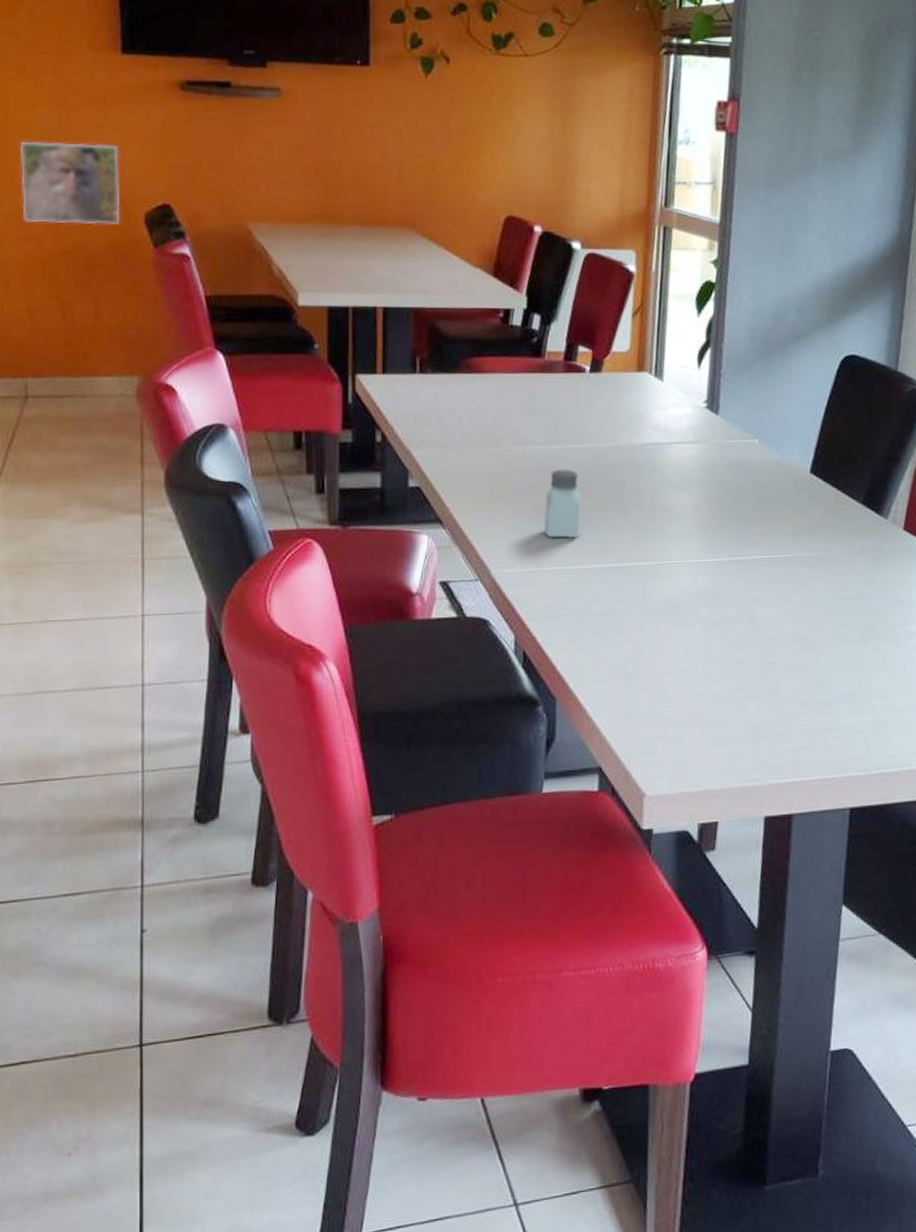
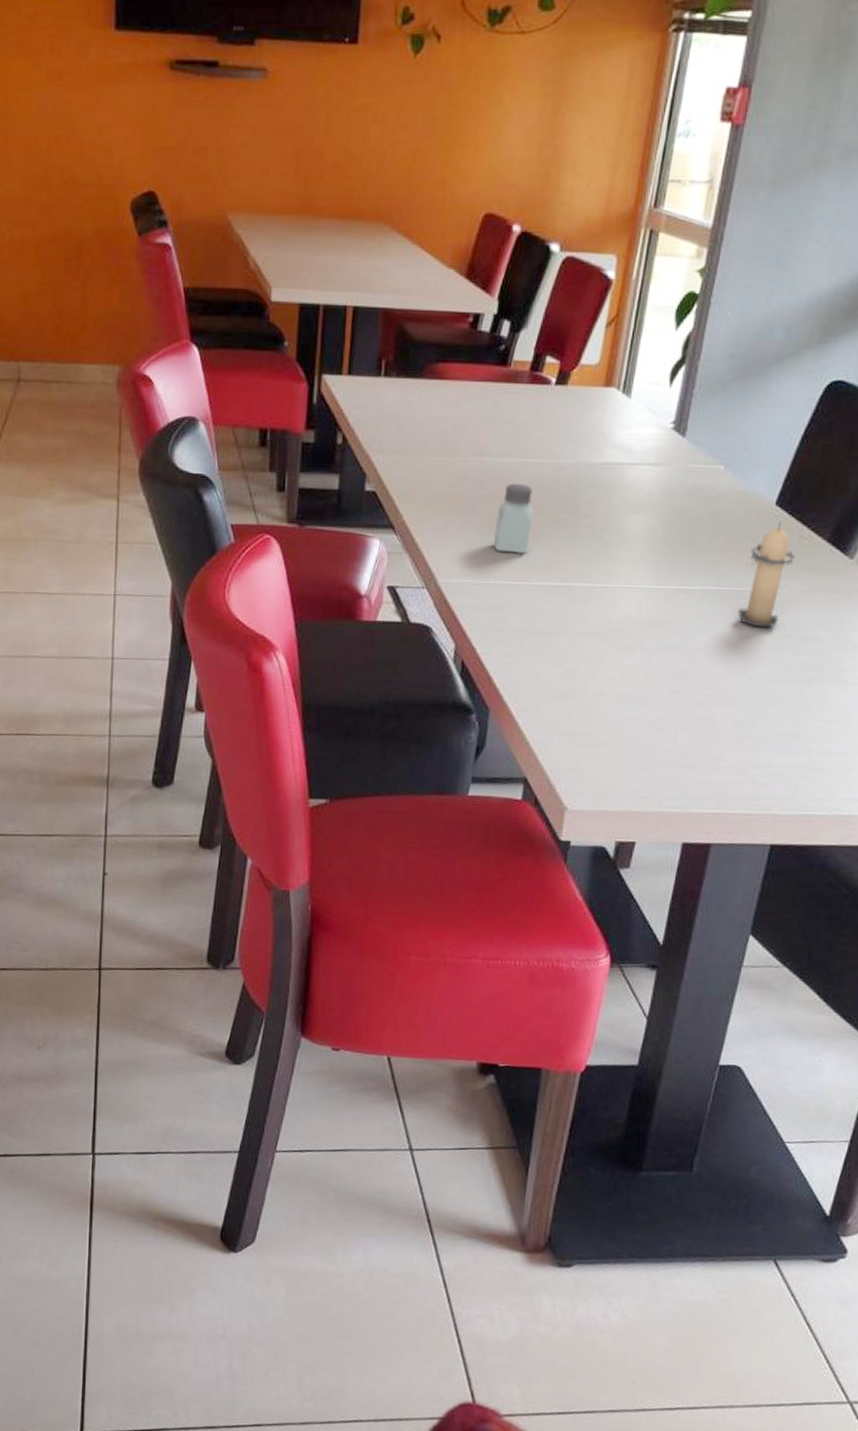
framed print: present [19,141,121,224] -> none [18,122,109,211]
candle: none [788,488,836,591] -> present [737,521,797,628]

